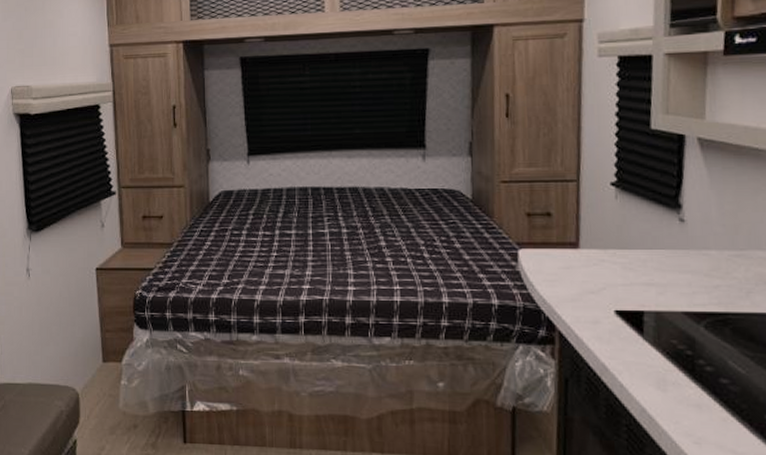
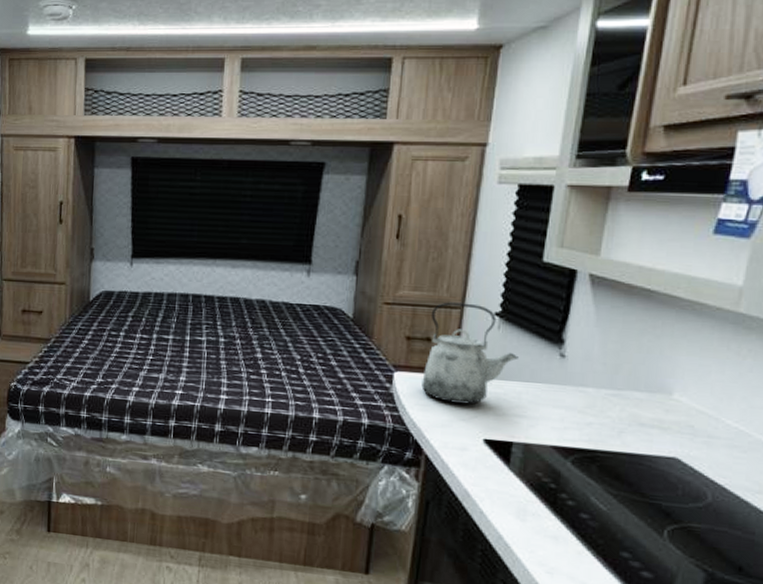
kettle: none [547,175,639,276] -> present [421,302,518,404]

